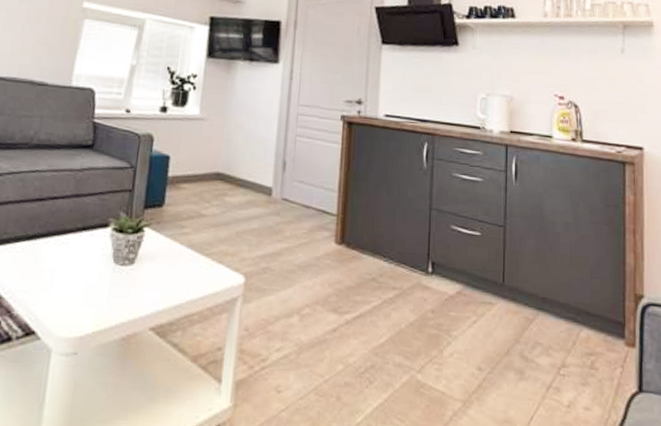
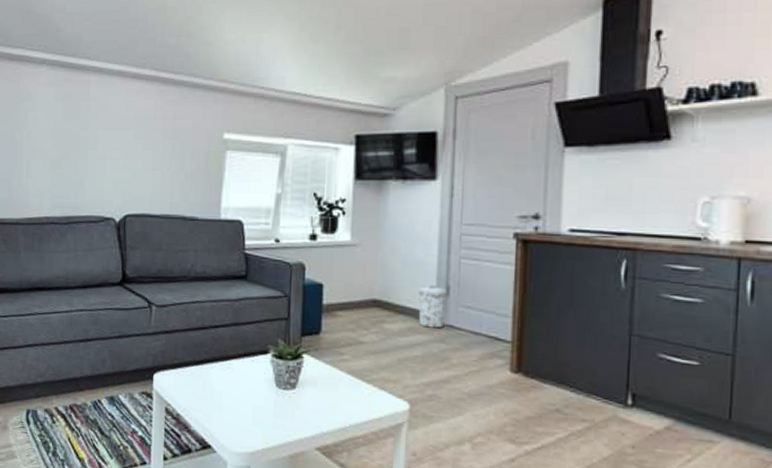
trash can: none [257,160,284,202] -> present [418,285,447,329]

